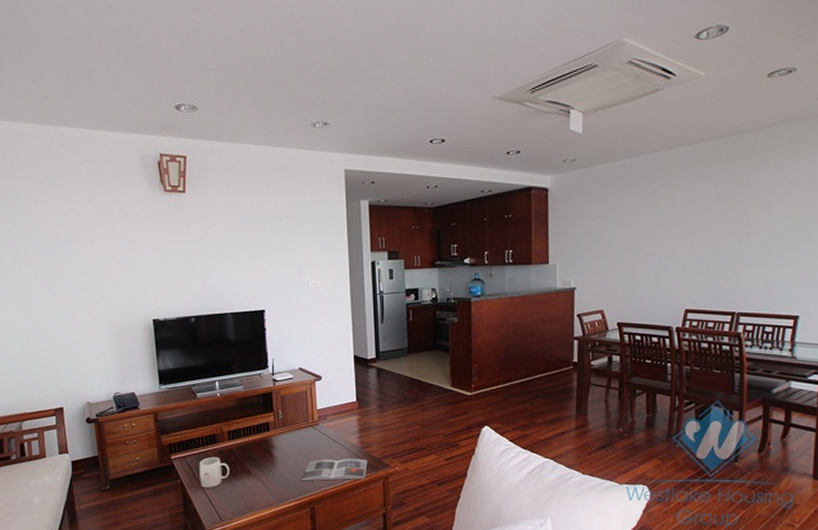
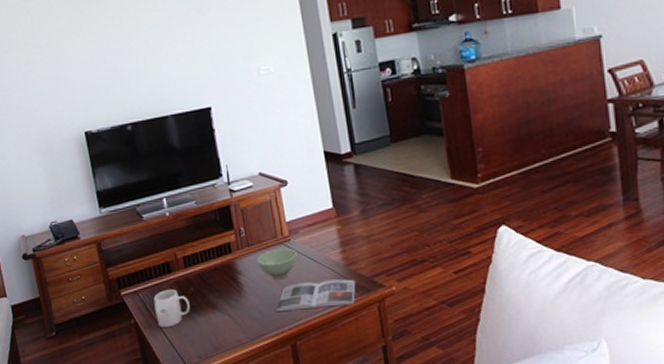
bowl: none [290,430,323,455] -> present [257,248,297,280]

